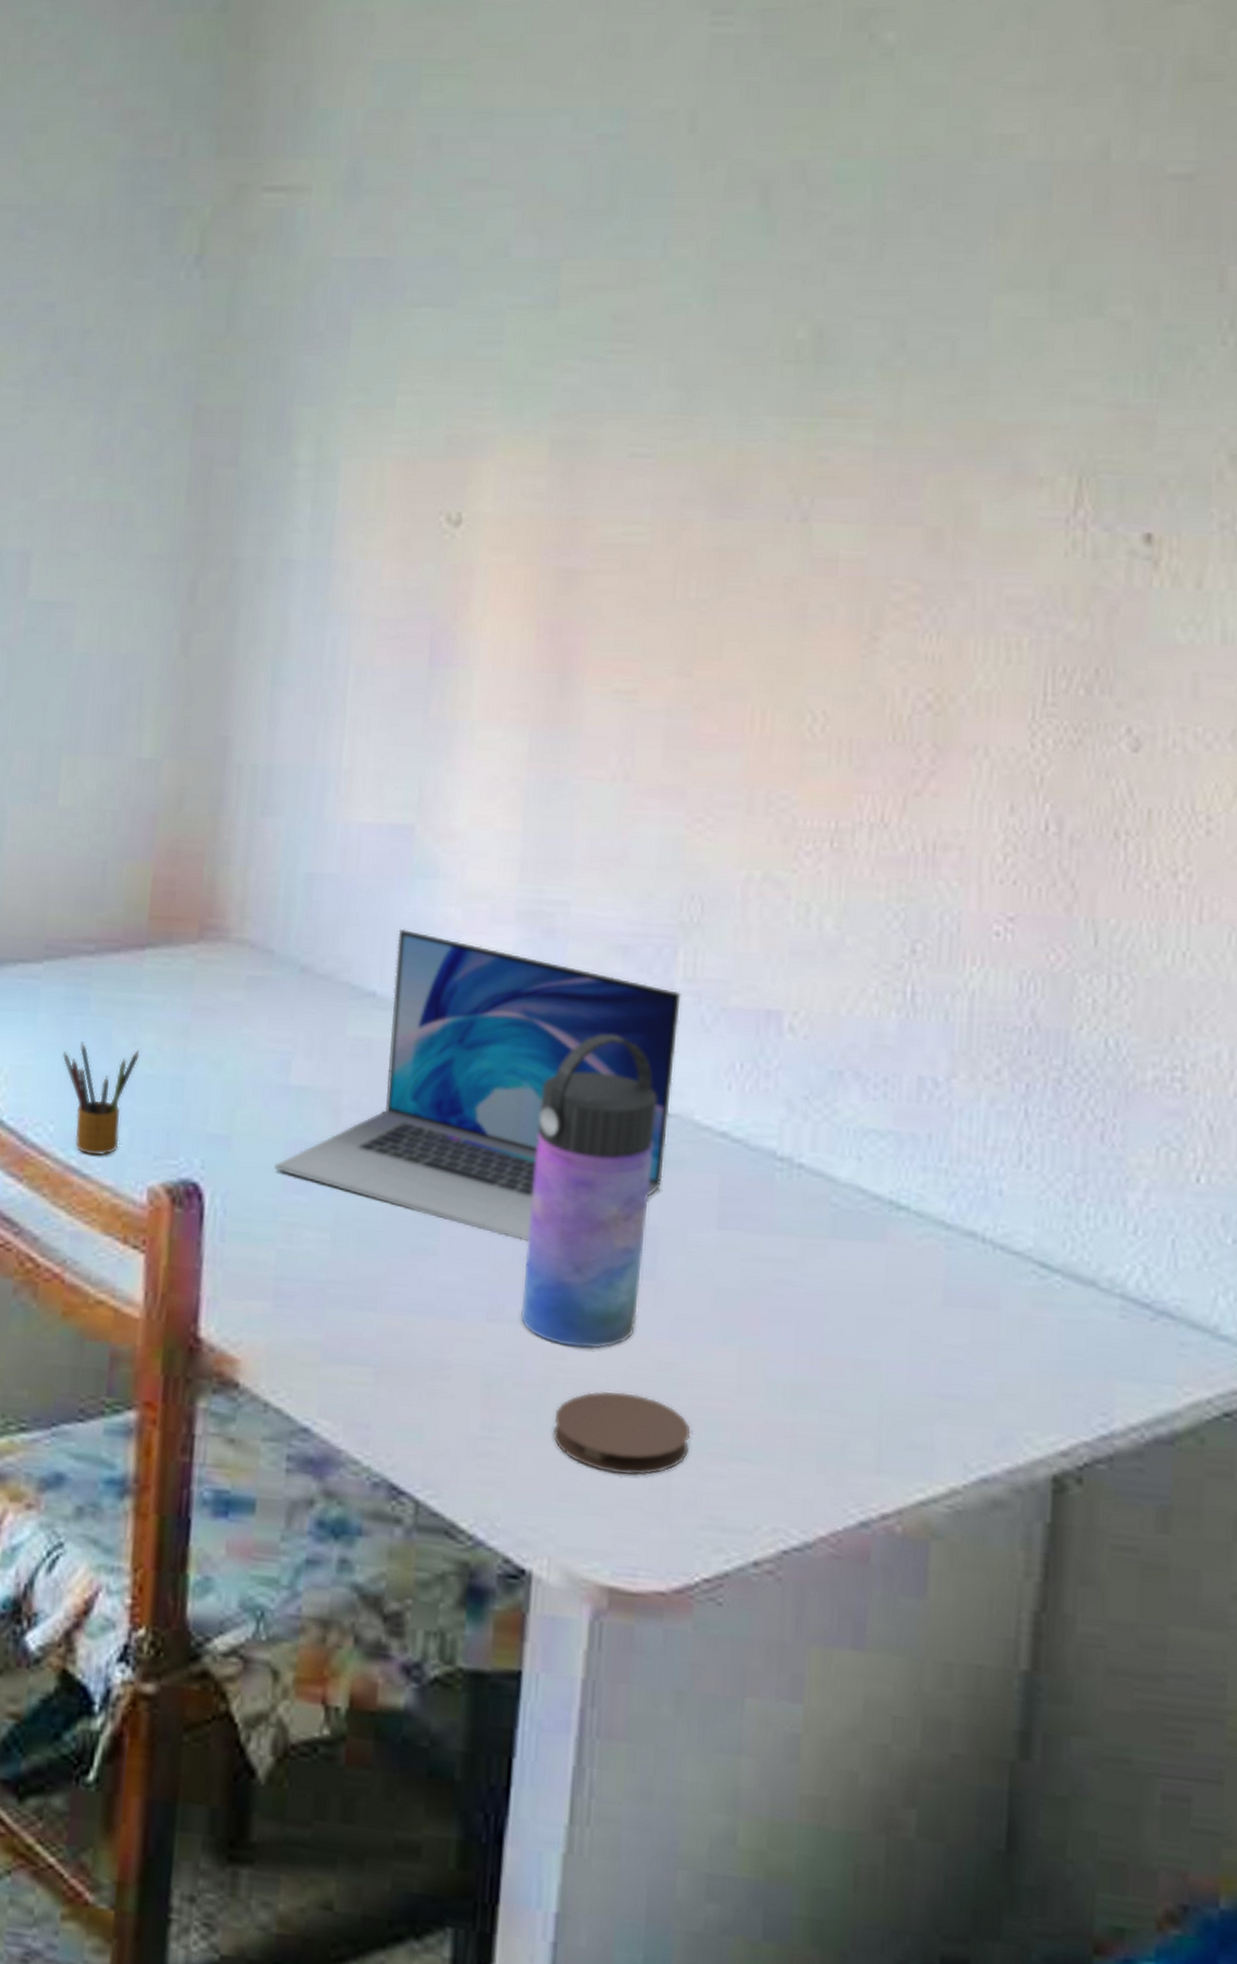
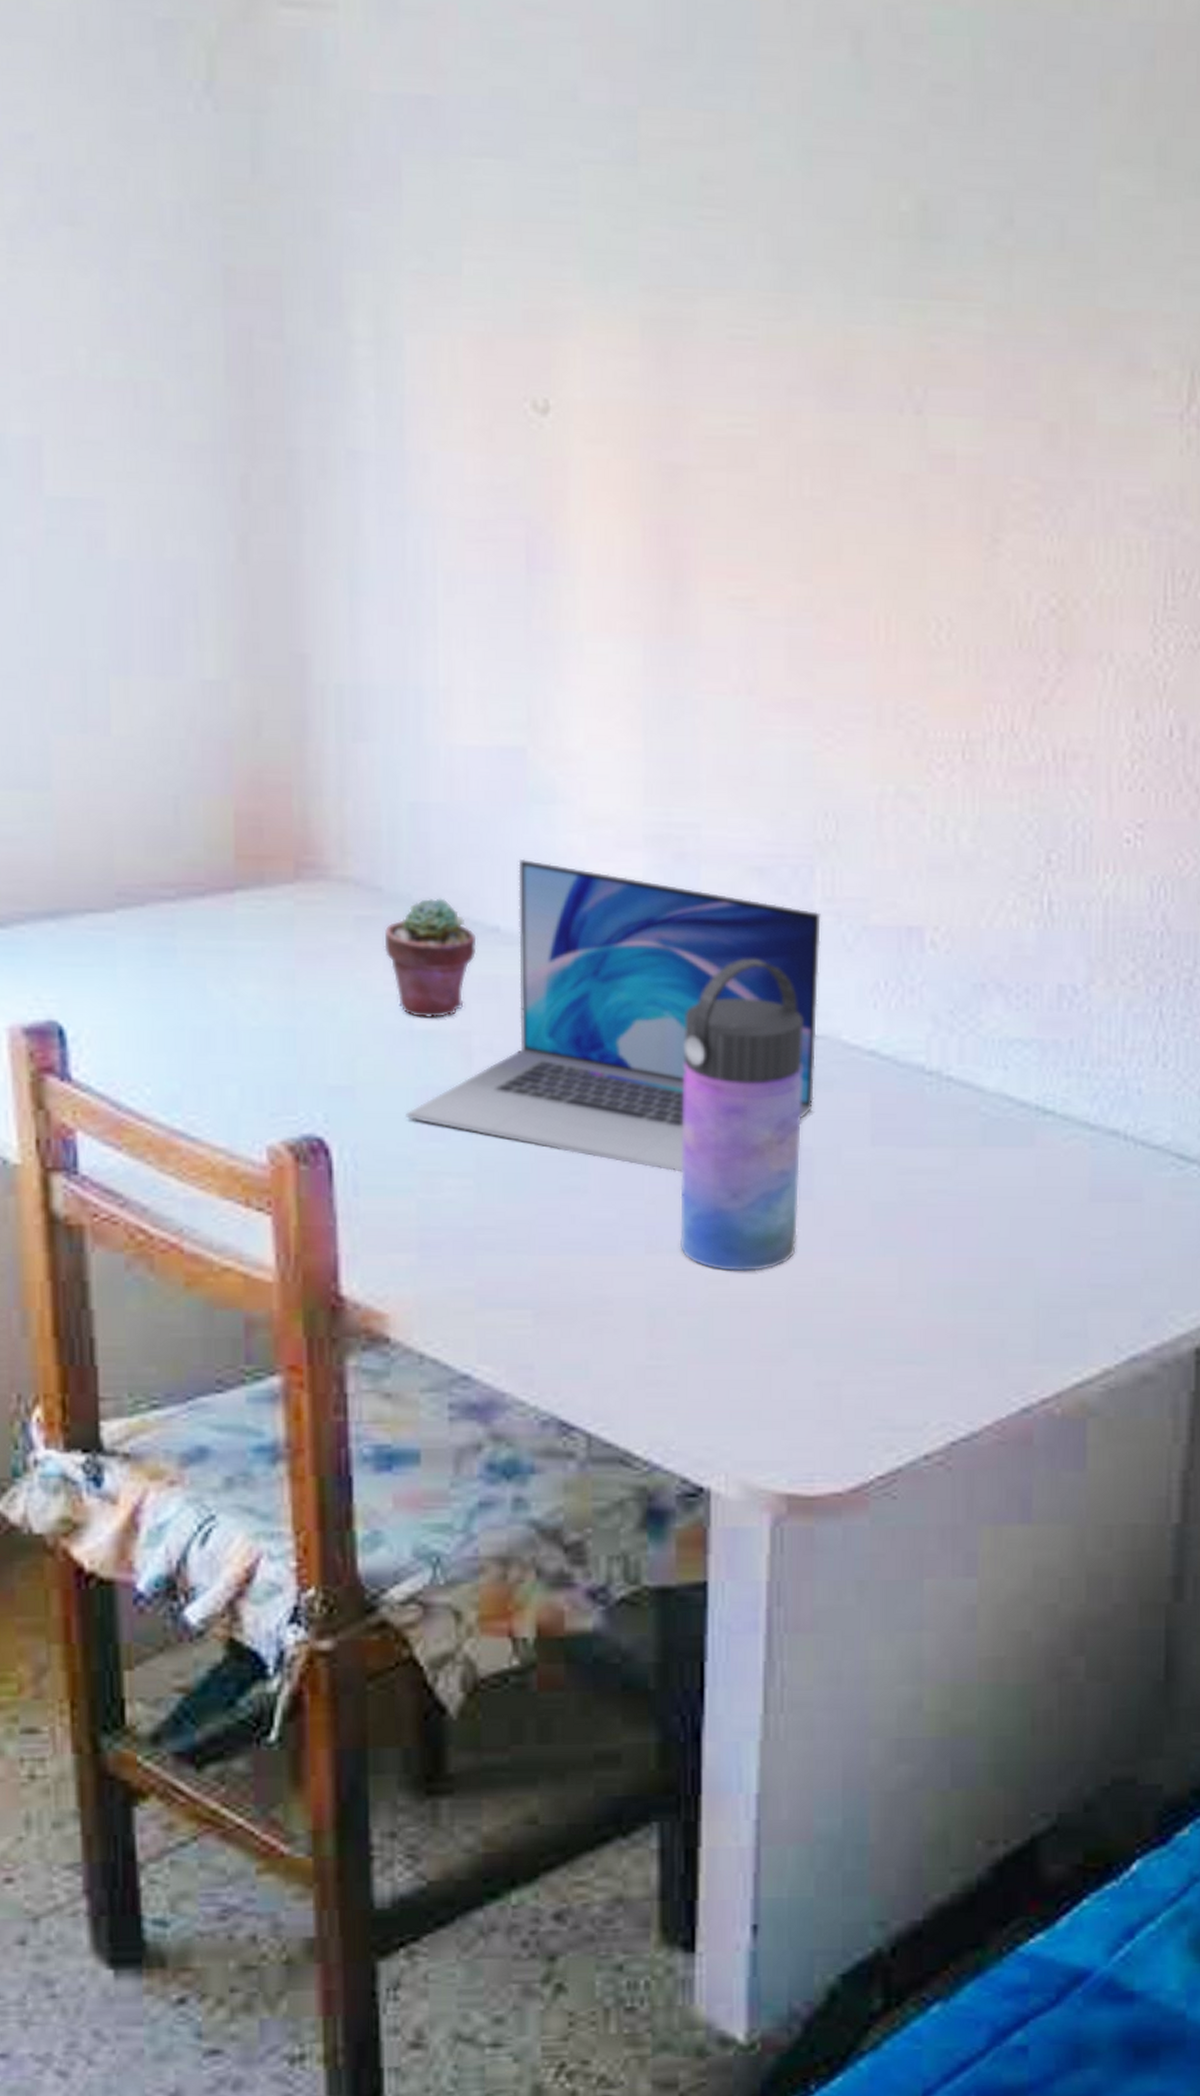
pencil box: present [62,1042,140,1156] -> none [151,996,242,1117]
potted succulent: none [270,961,354,1075] -> present [384,897,477,1018]
coaster: present [553,1390,691,1476] -> none [722,1310,857,1388]

